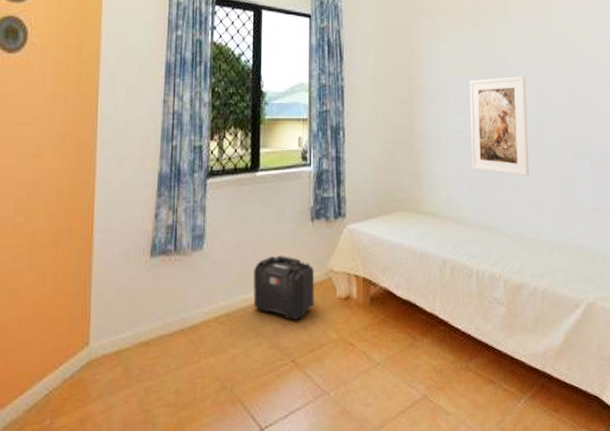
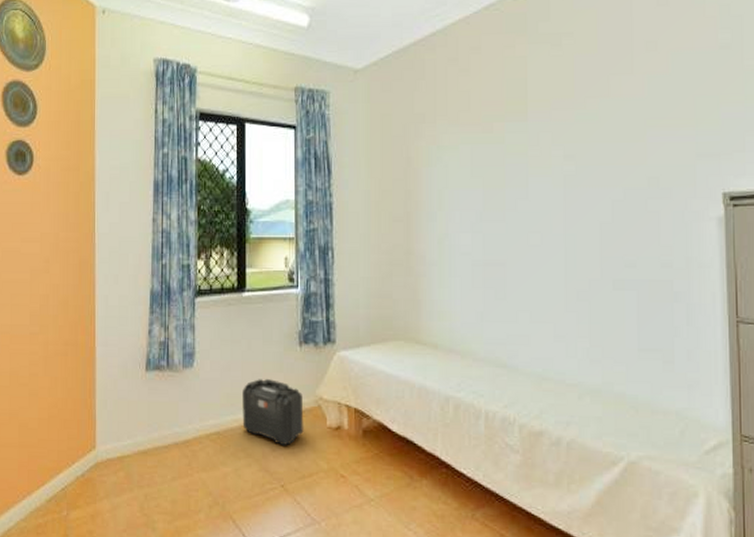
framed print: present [469,75,529,177] -> none [478,187,553,308]

